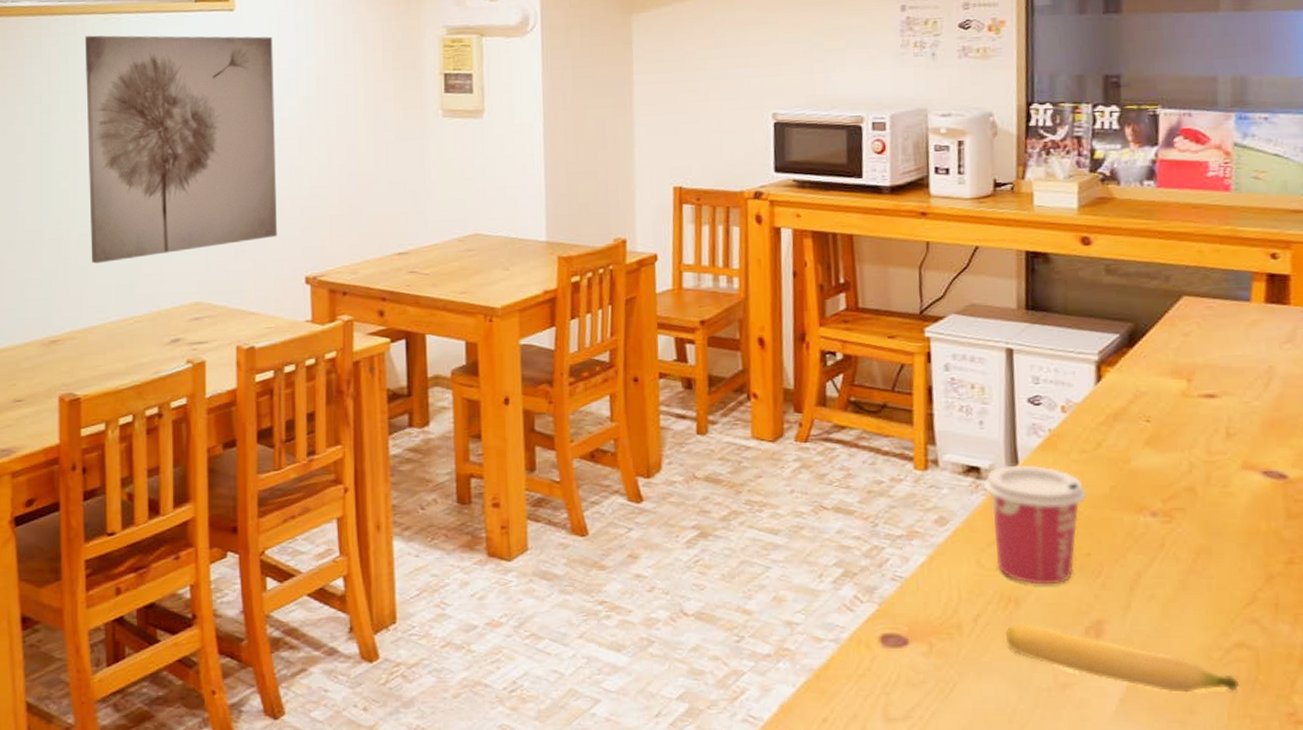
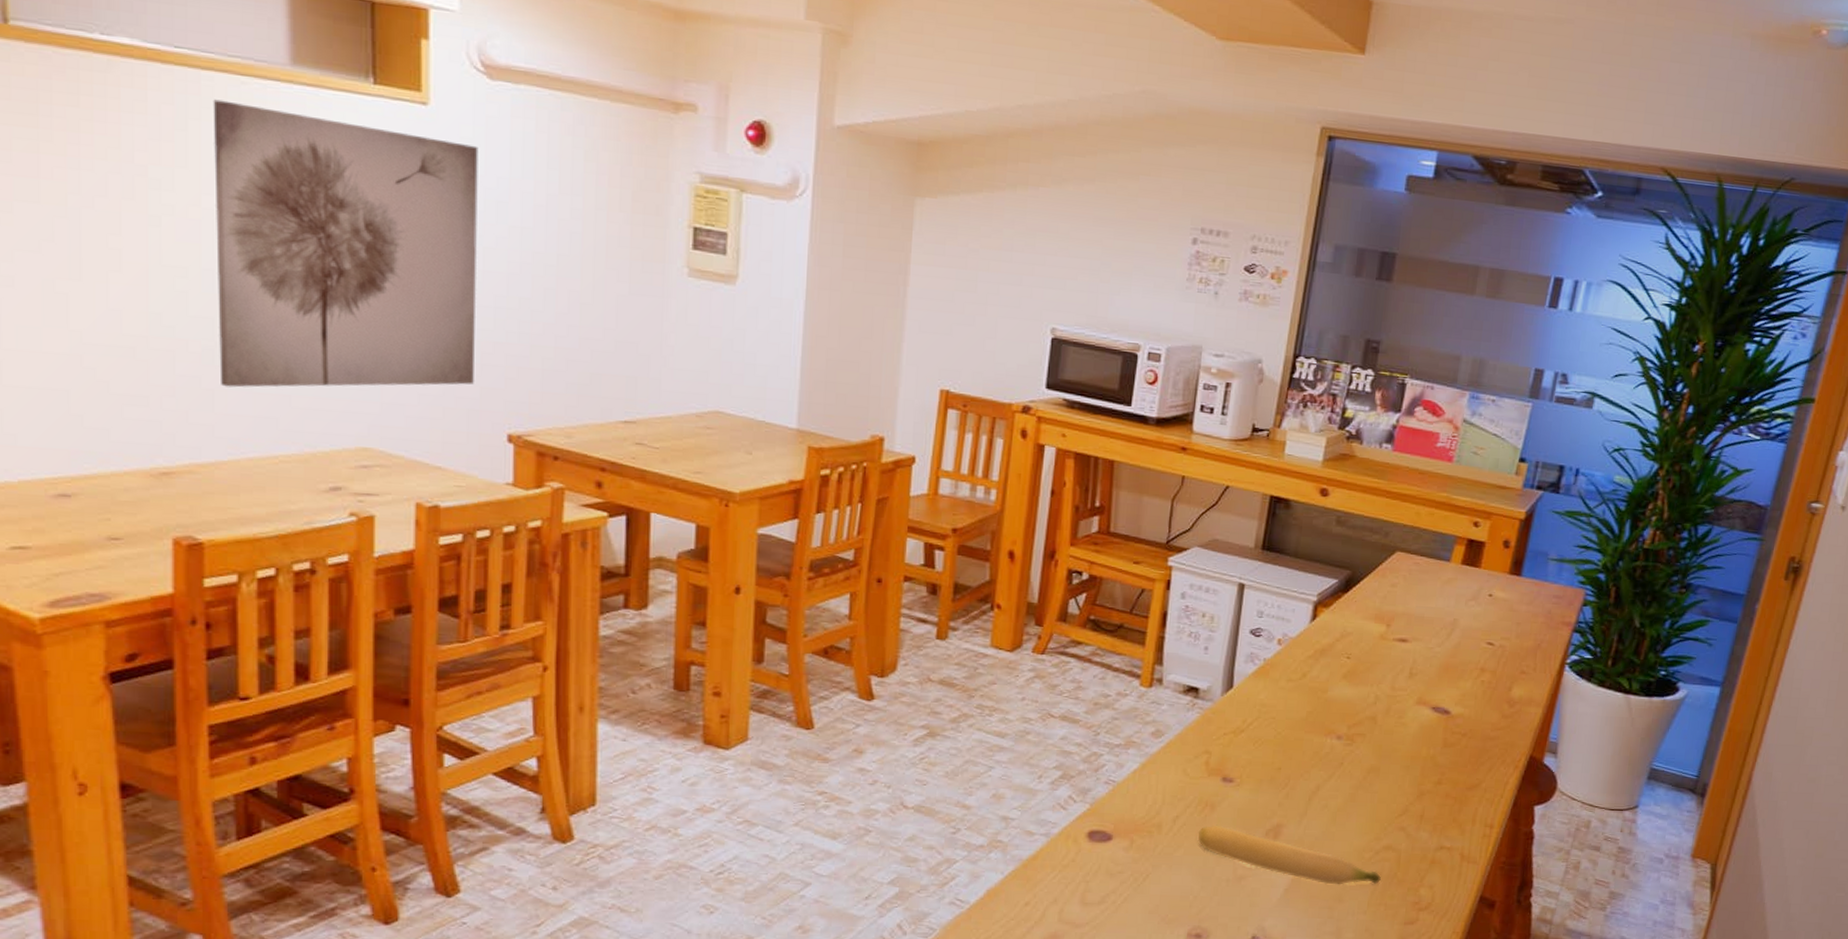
cup: present [983,464,1087,585] -> none [1199,687,1287,793]

